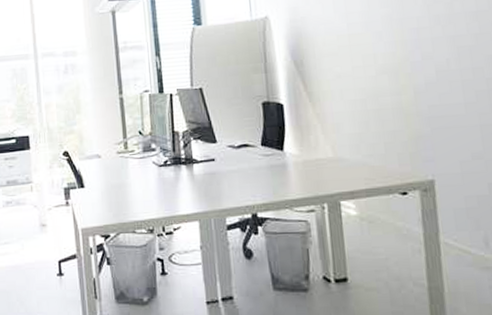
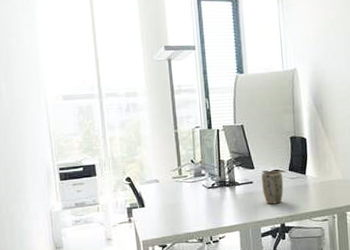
plant pot: none [226,145,255,188] -> present [261,170,284,205]

